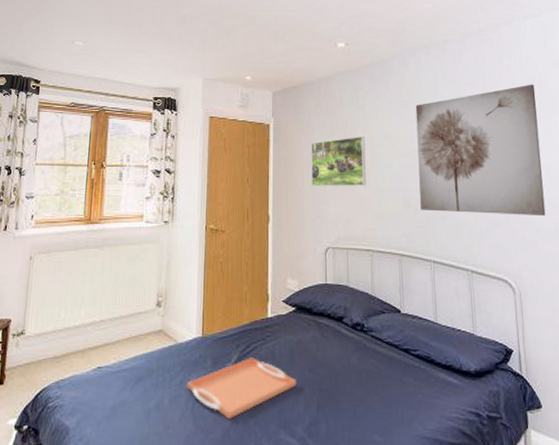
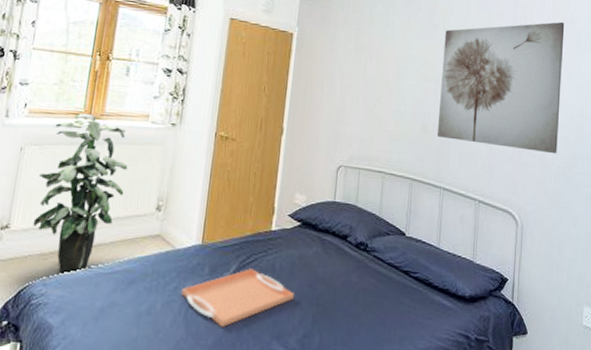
indoor plant: none [45,219,127,373] -> present [33,113,128,272]
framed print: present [311,137,366,186] -> none [330,56,390,107]

